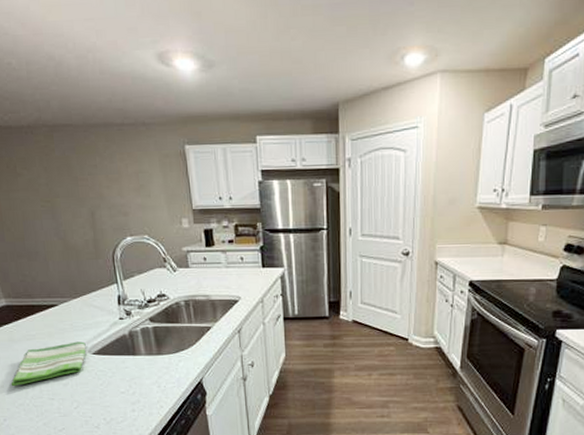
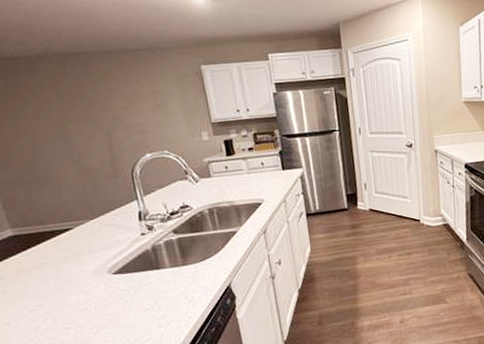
dish towel: present [11,341,86,387] -> none [18,262,106,322]

